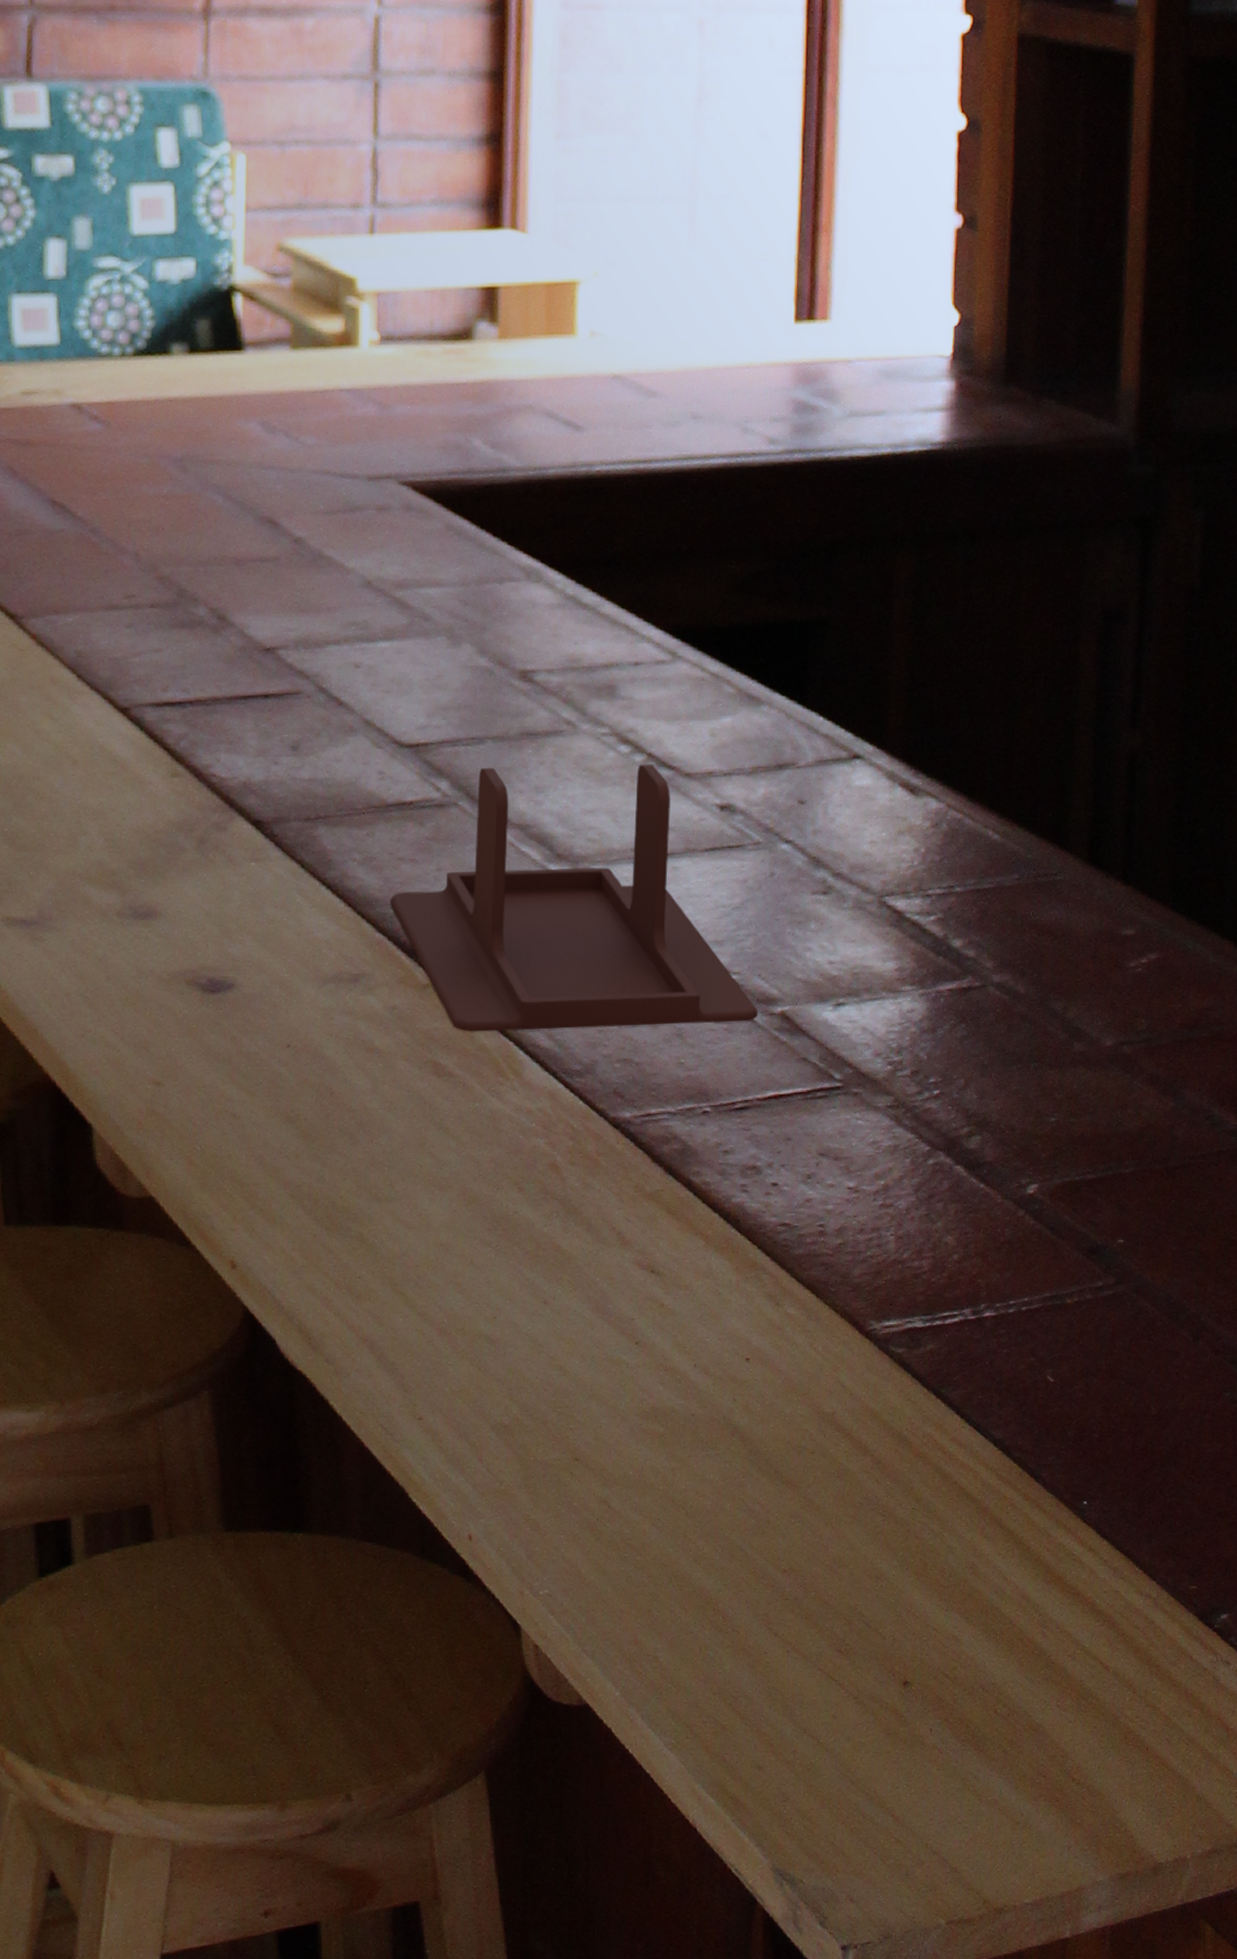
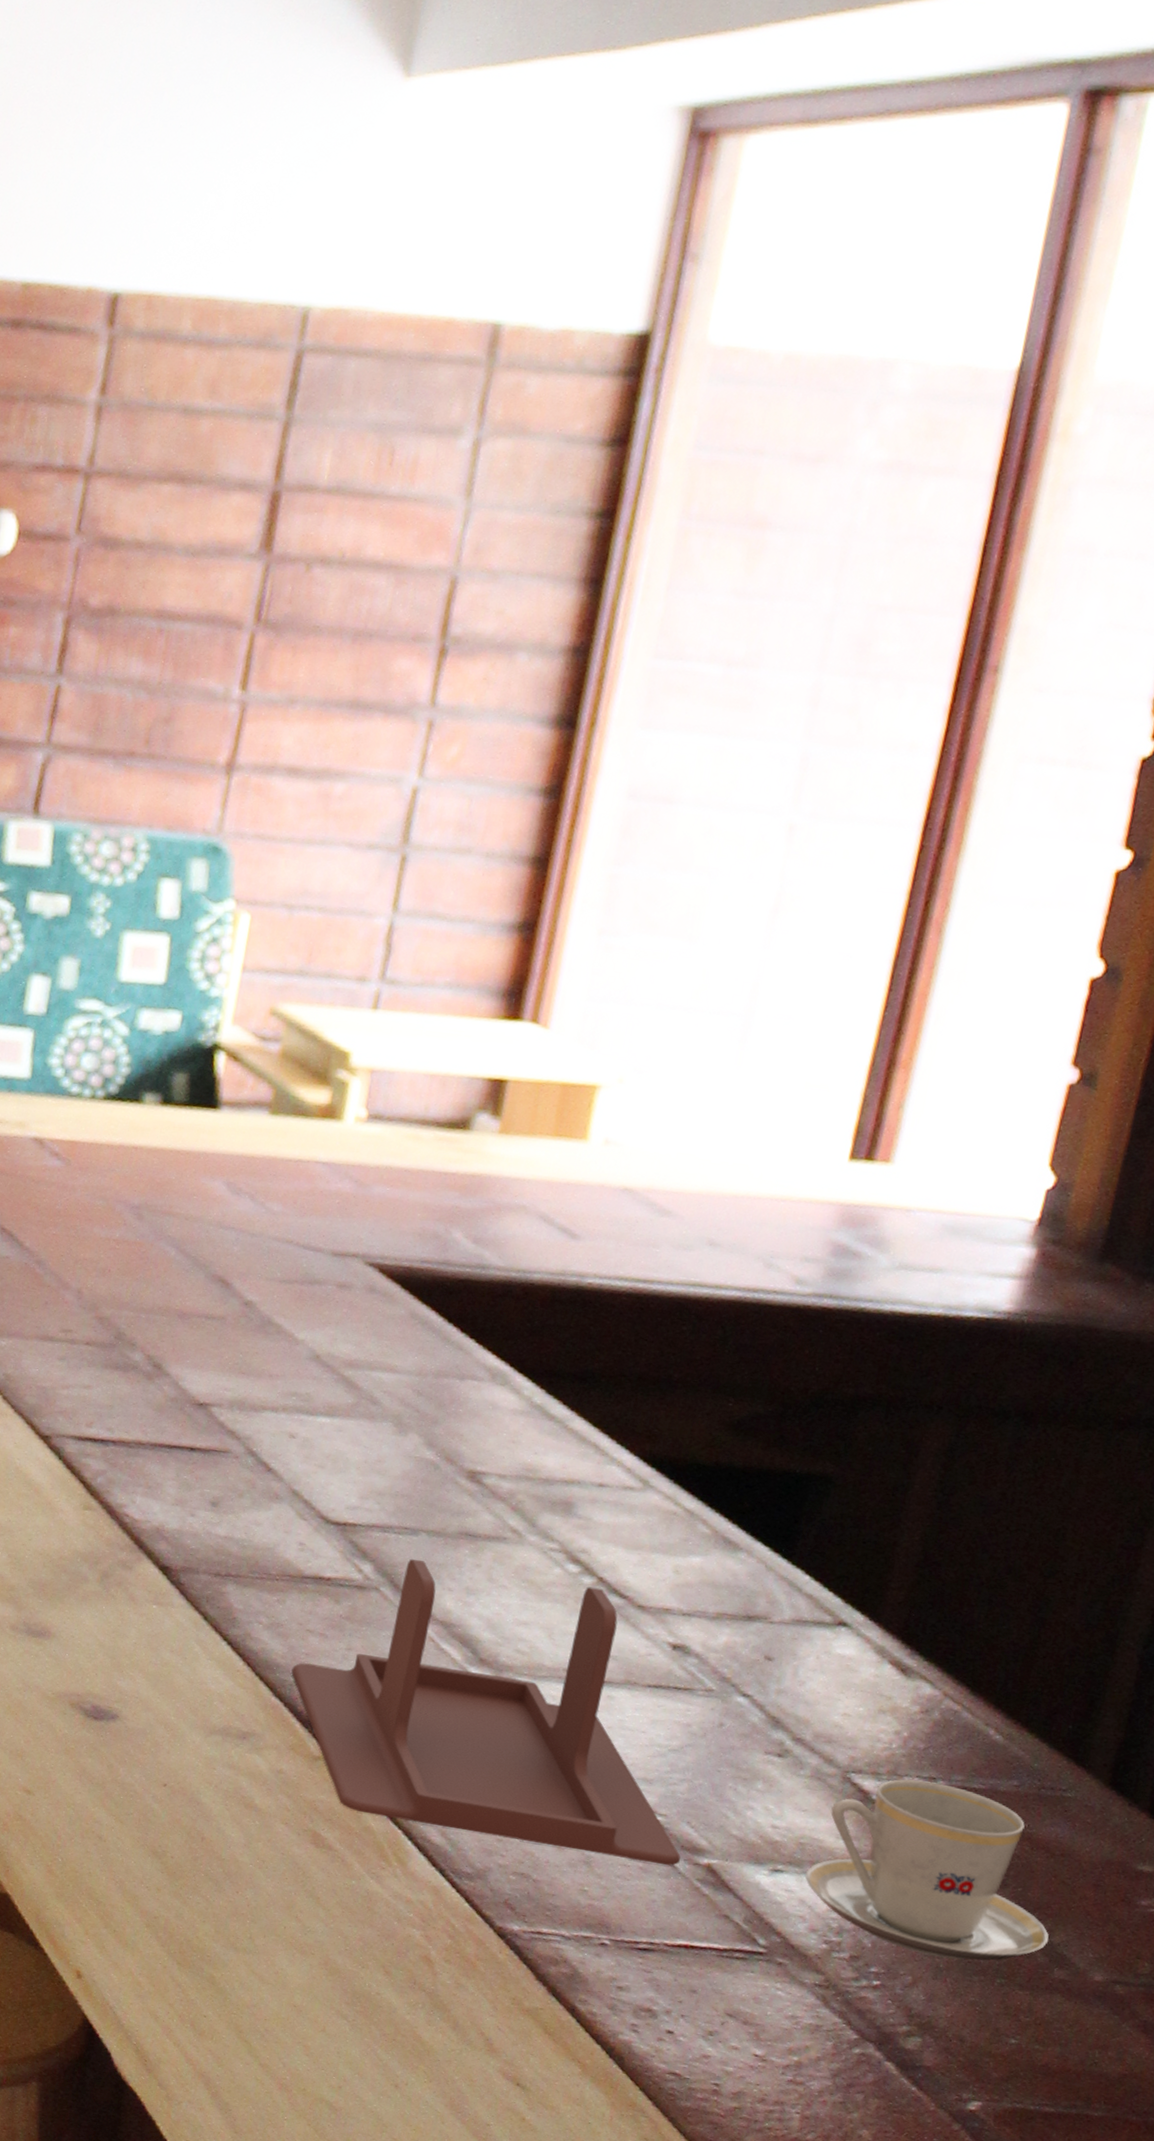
teacup: none [864,890,1066,1055] -> present [805,1779,1049,1961]

